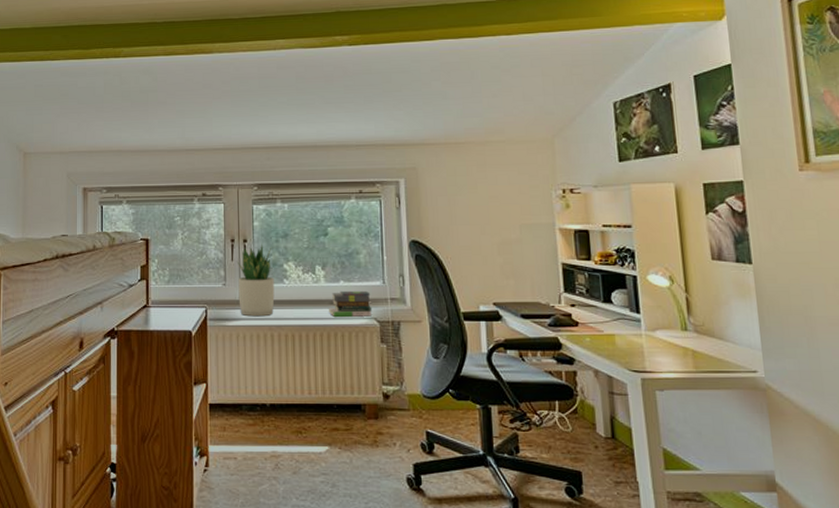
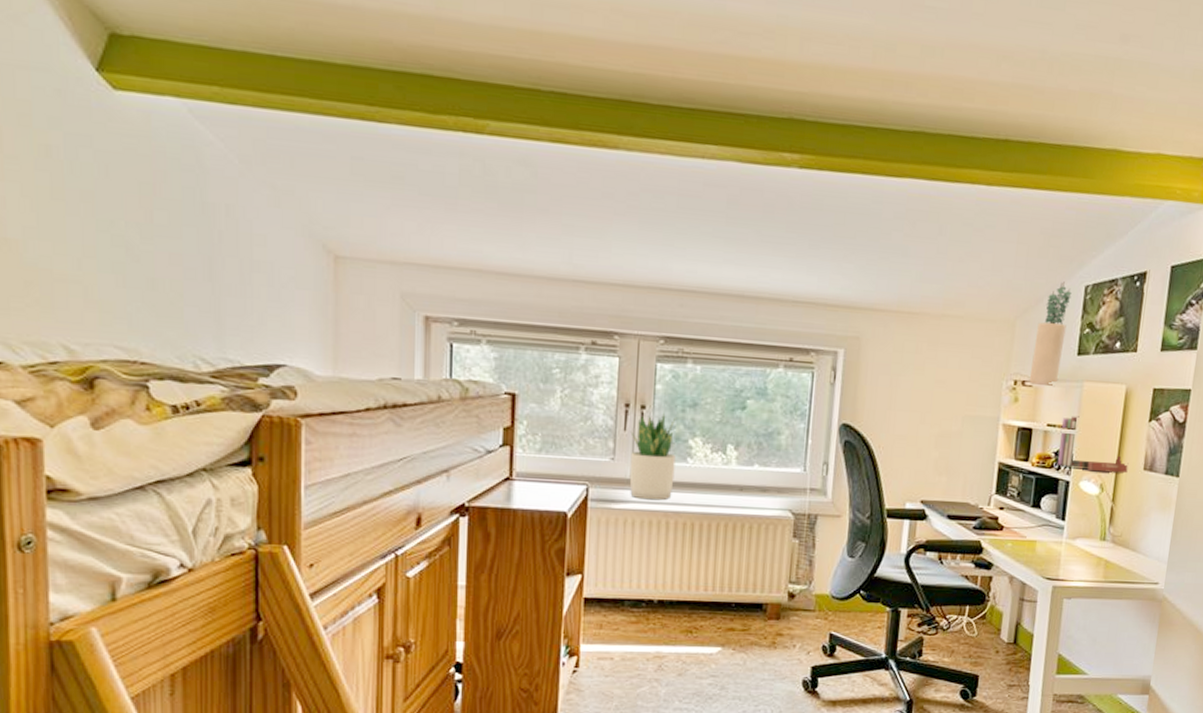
books: present [328,290,372,317] -> none [736,476,788,508]
vase: none [575,102,605,192] -> present [1029,282,1072,387]
books: none [616,215,695,265] -> present [1058,416,1129,474]

